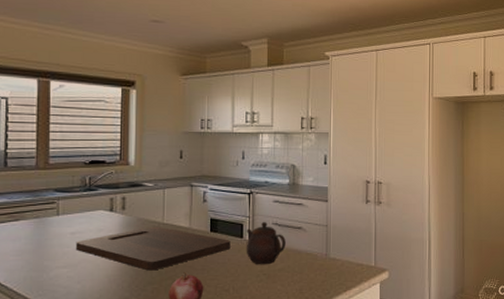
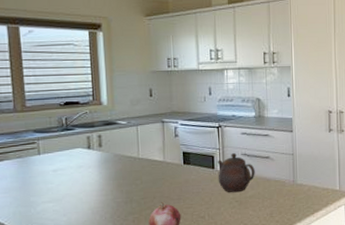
cutting board: present [75,226,231,271] -> none [58,161,203,202]

